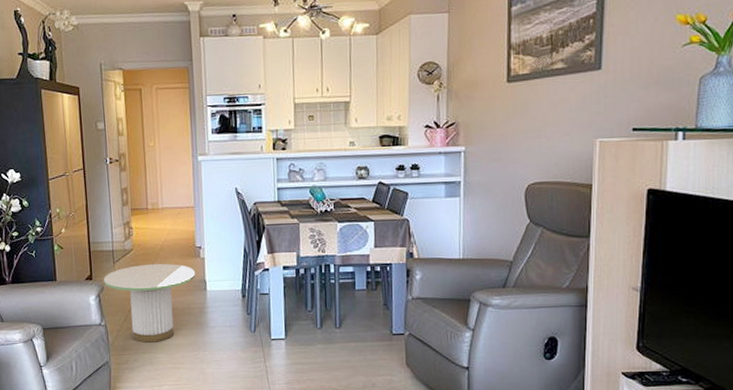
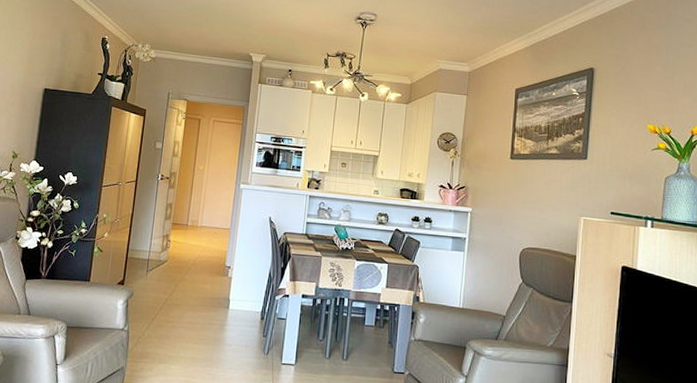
side table: present [104,263,196,343] -> none [134,276,222,354]

